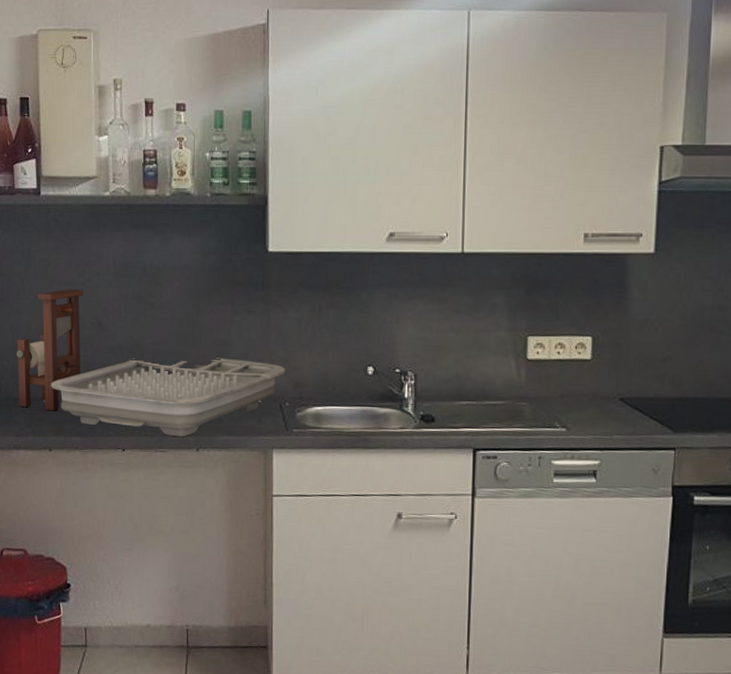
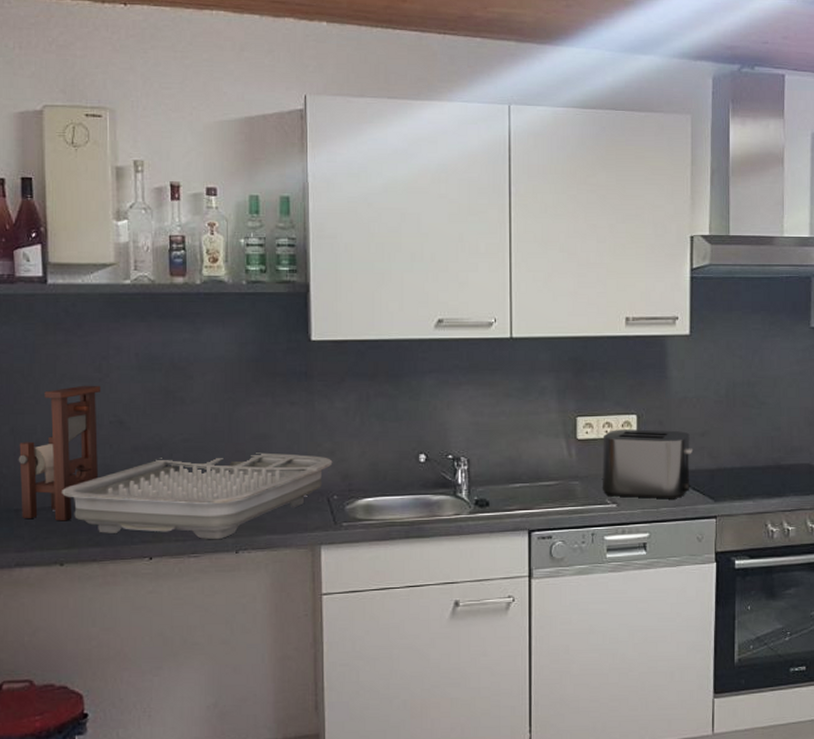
toaster: none [551,351,653,427] -> present [602,429,694,499]

